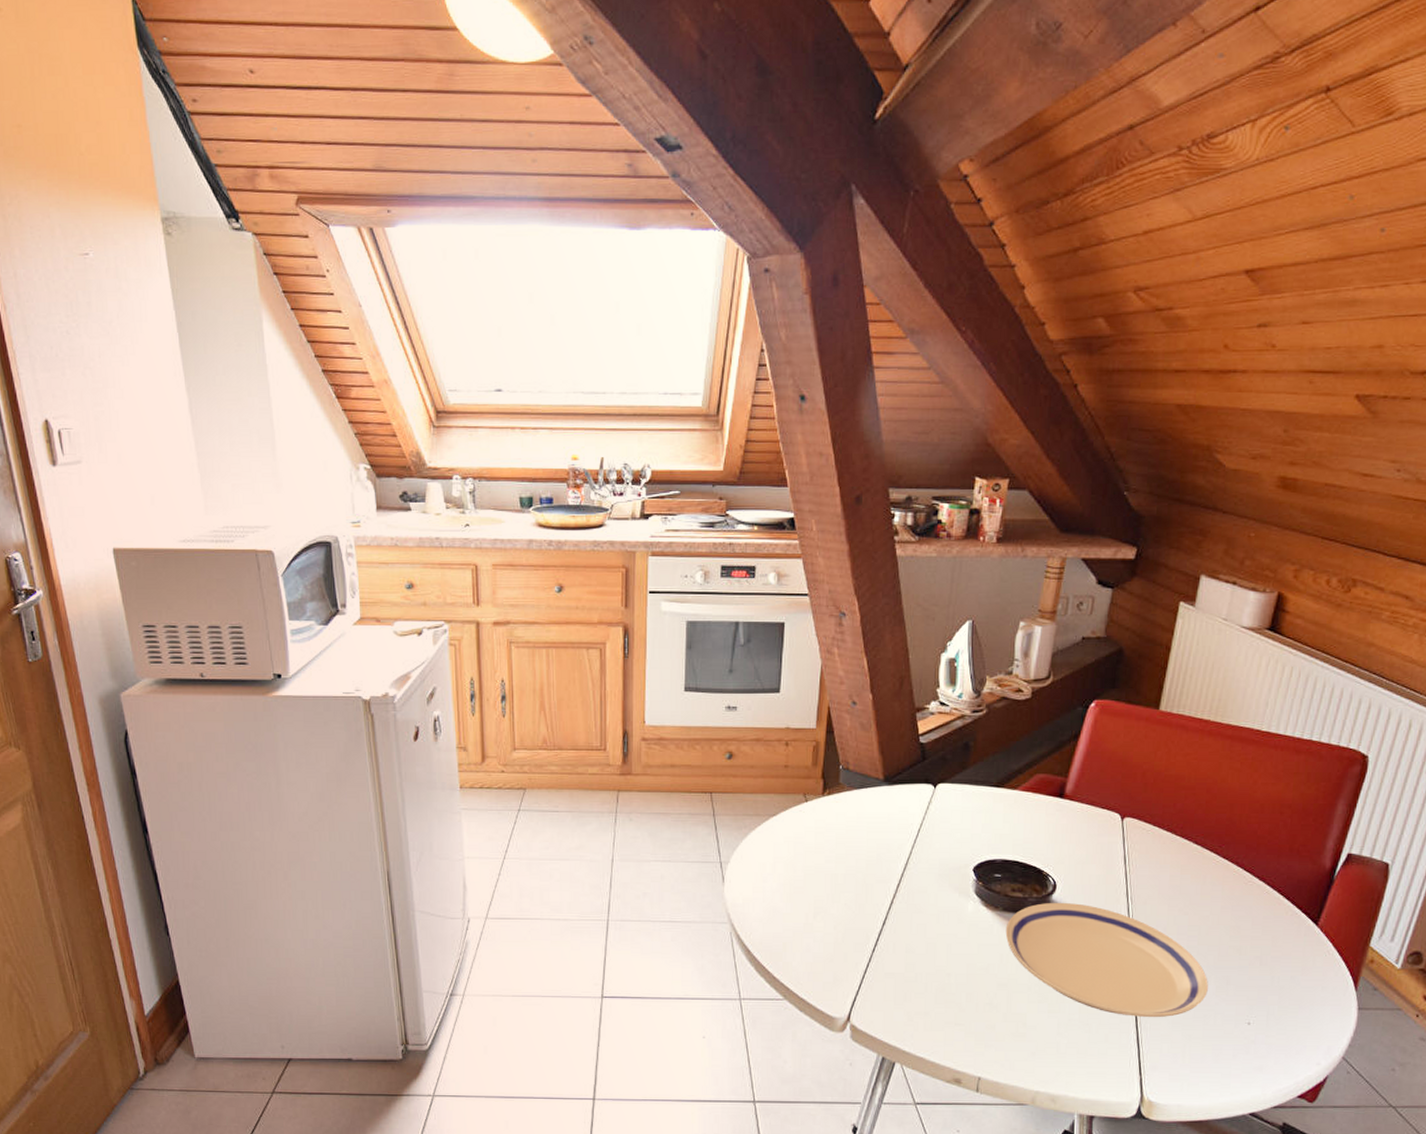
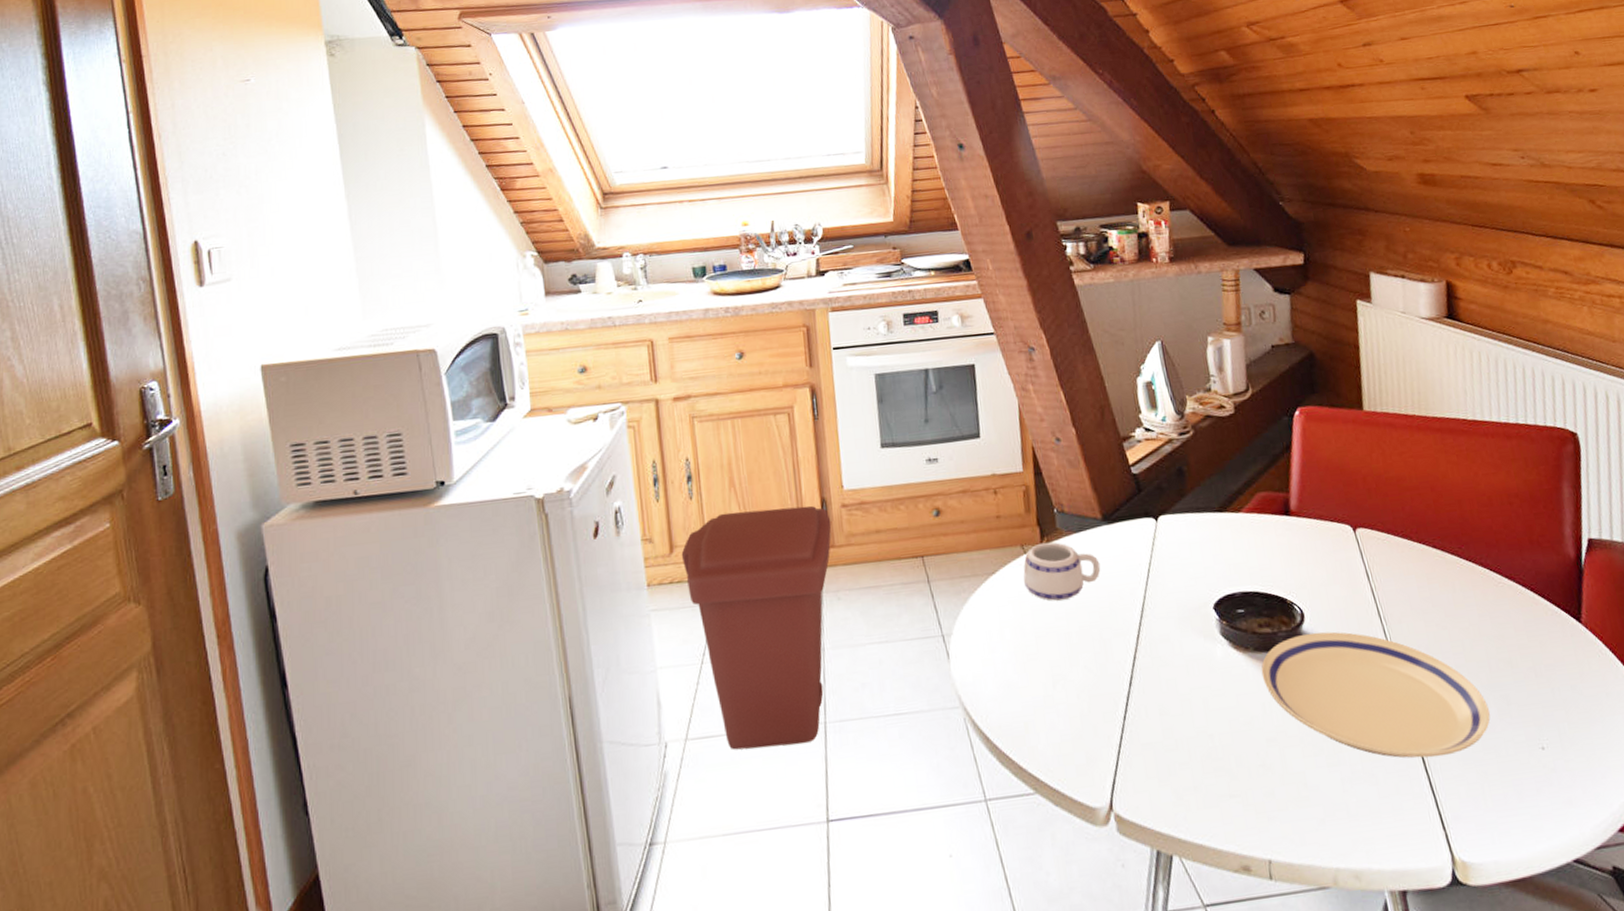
trash can: none [492,733,631,934] -> present [681,505,832,750]
mug: none [801,794,875,846] -> present [1023,541,1101,601]

